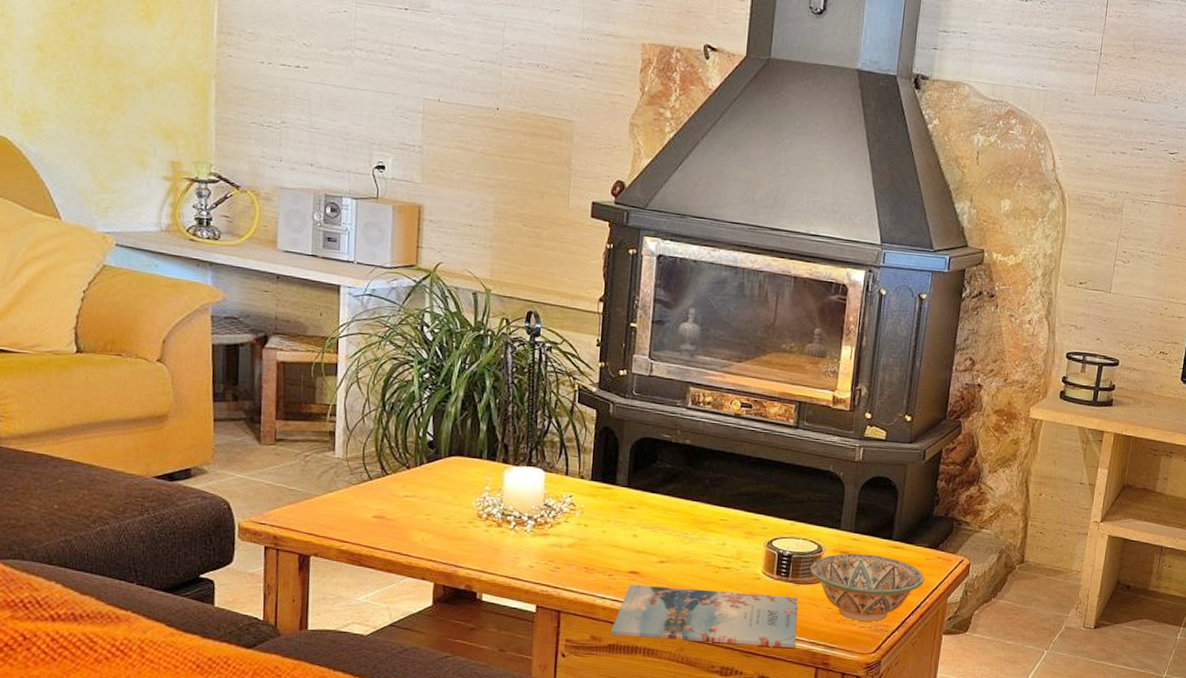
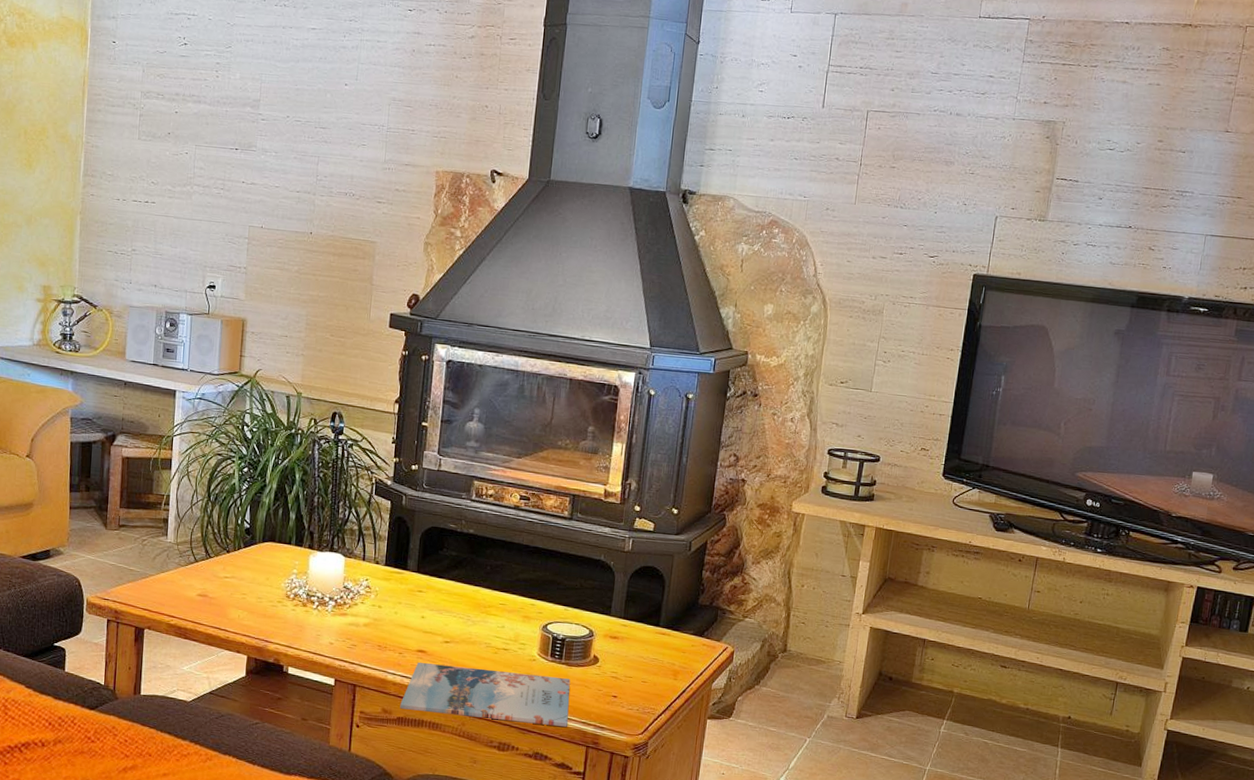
decorative bowl: present [809,553,924,622] -> none [581,638,690,704]

